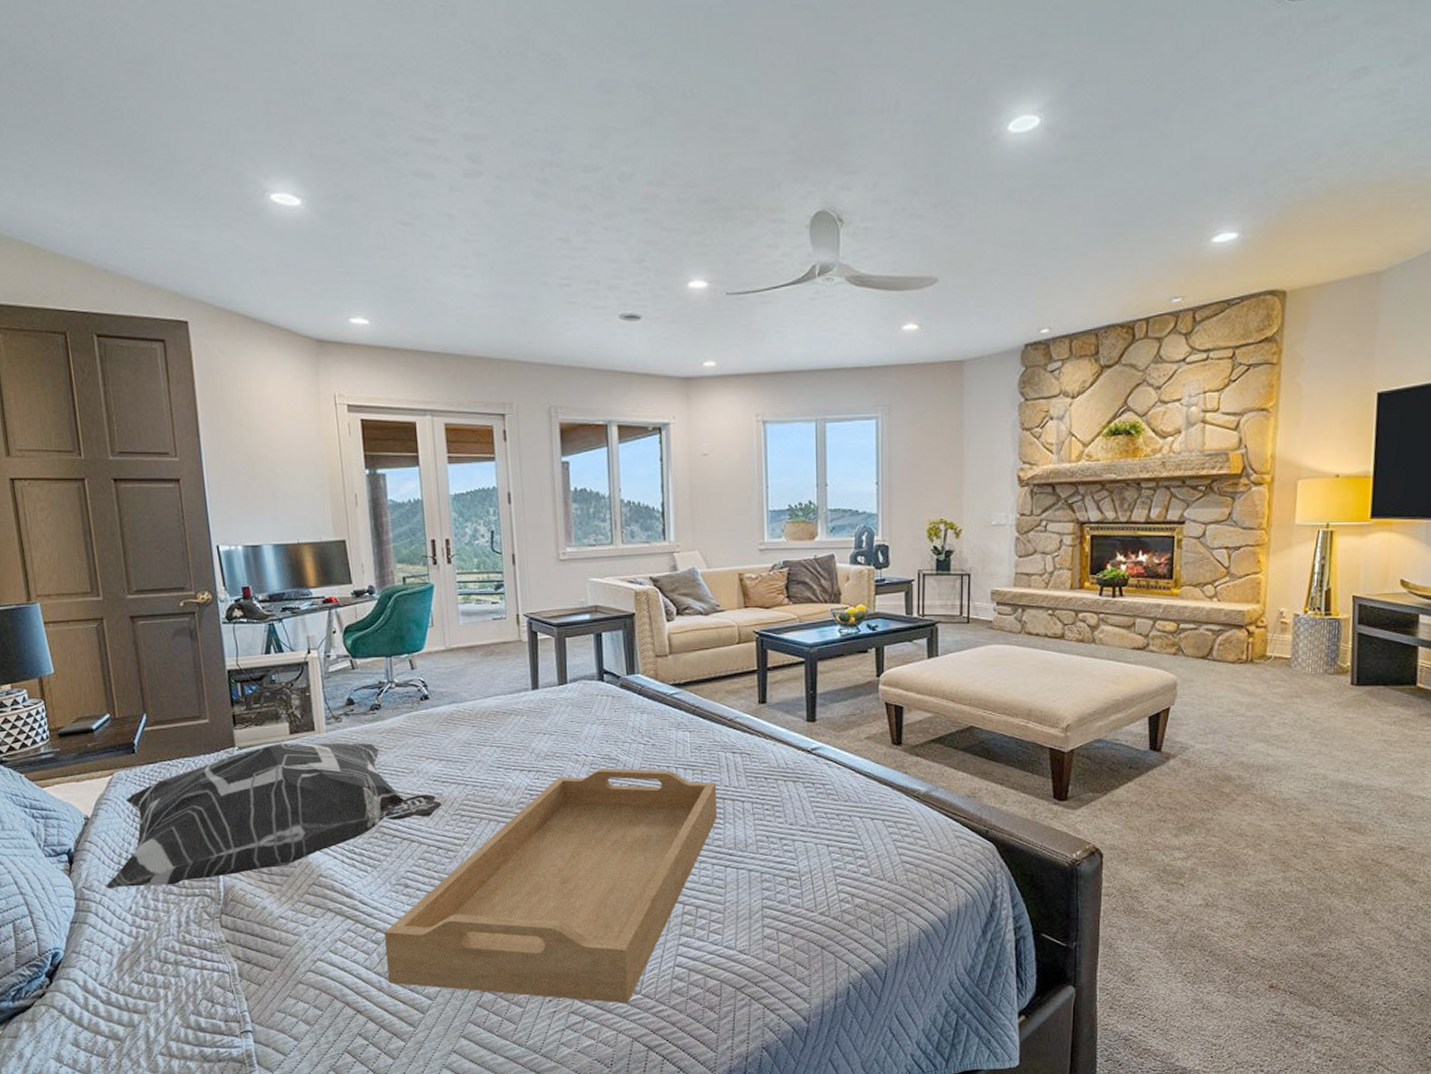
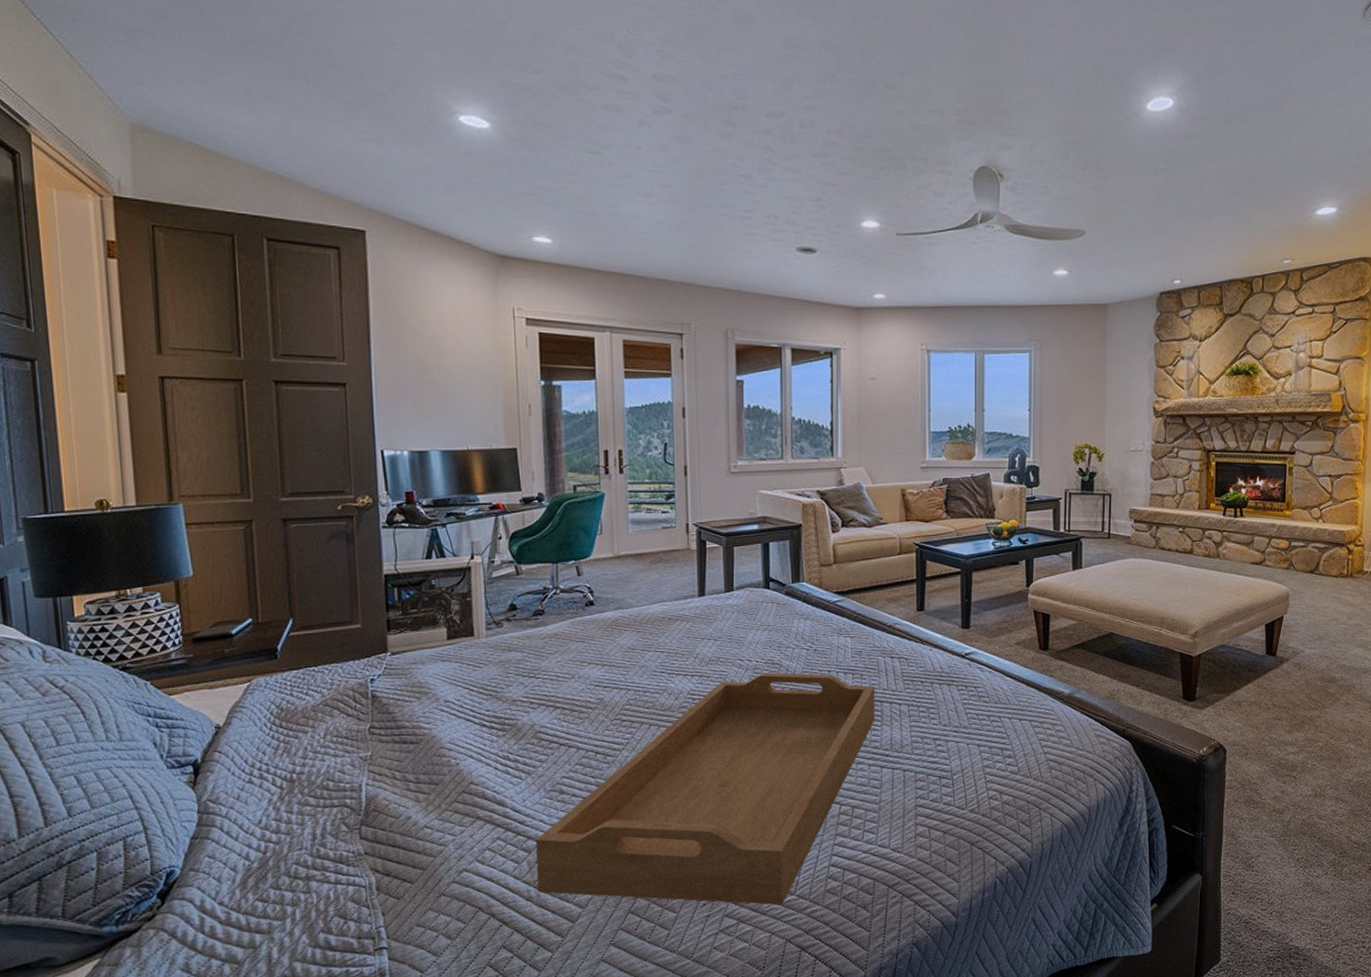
decorative pillow: present [106,743,442,888] -> none [234,648,603,801]

